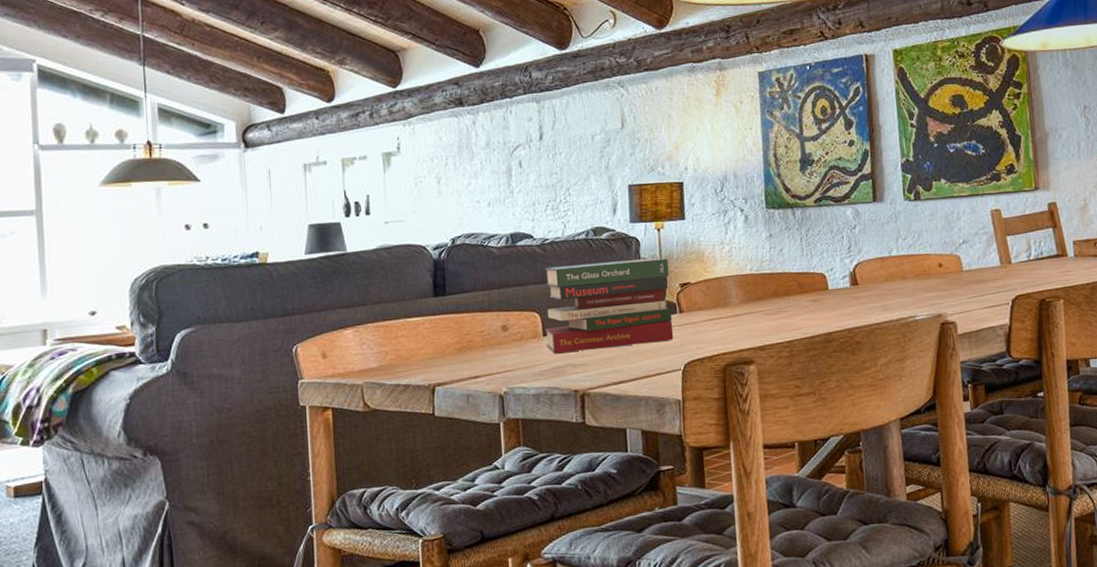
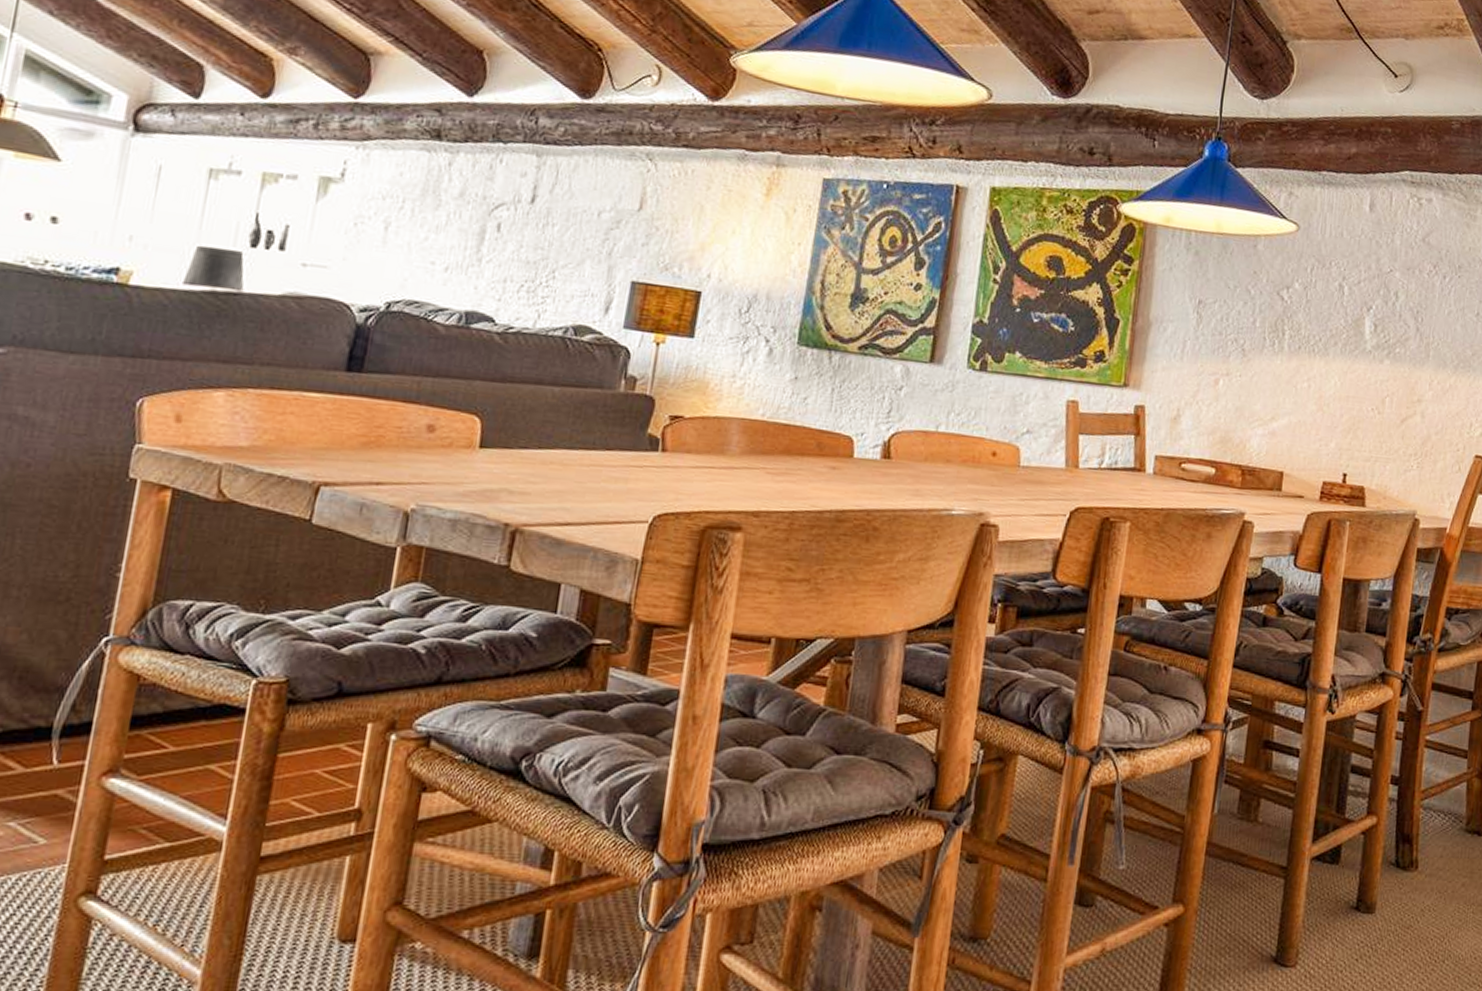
books: present [544,258,674,354] -> none [481,362,662,483]

